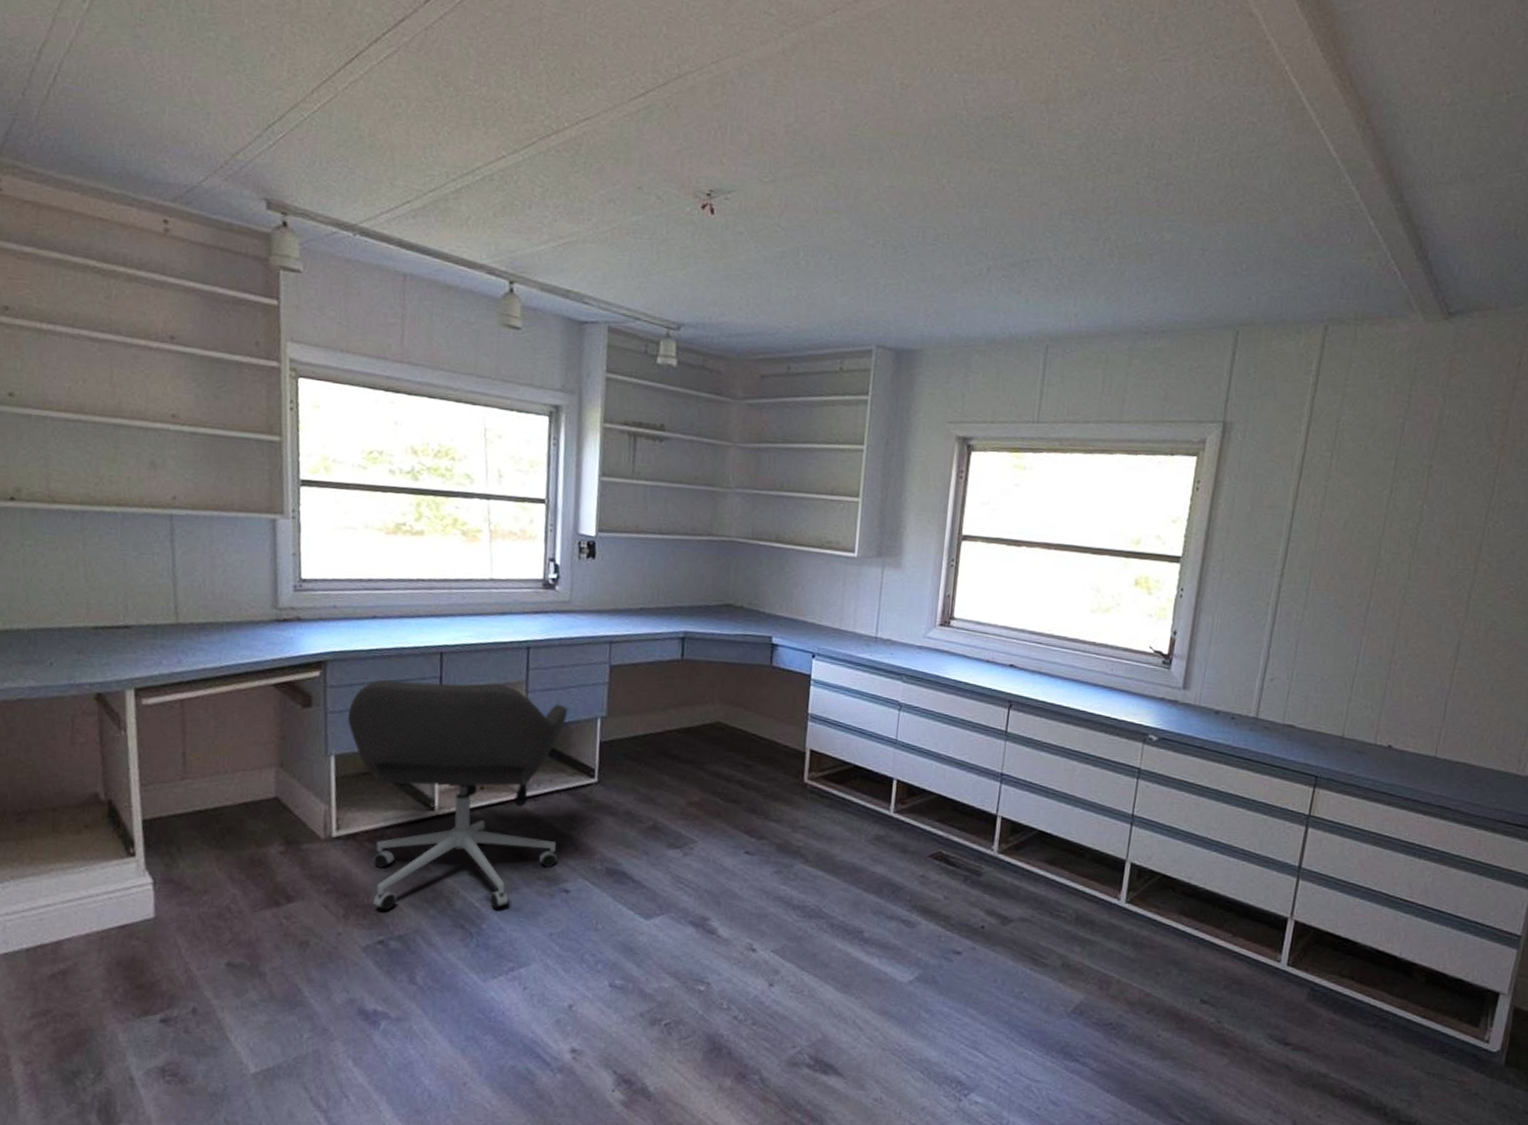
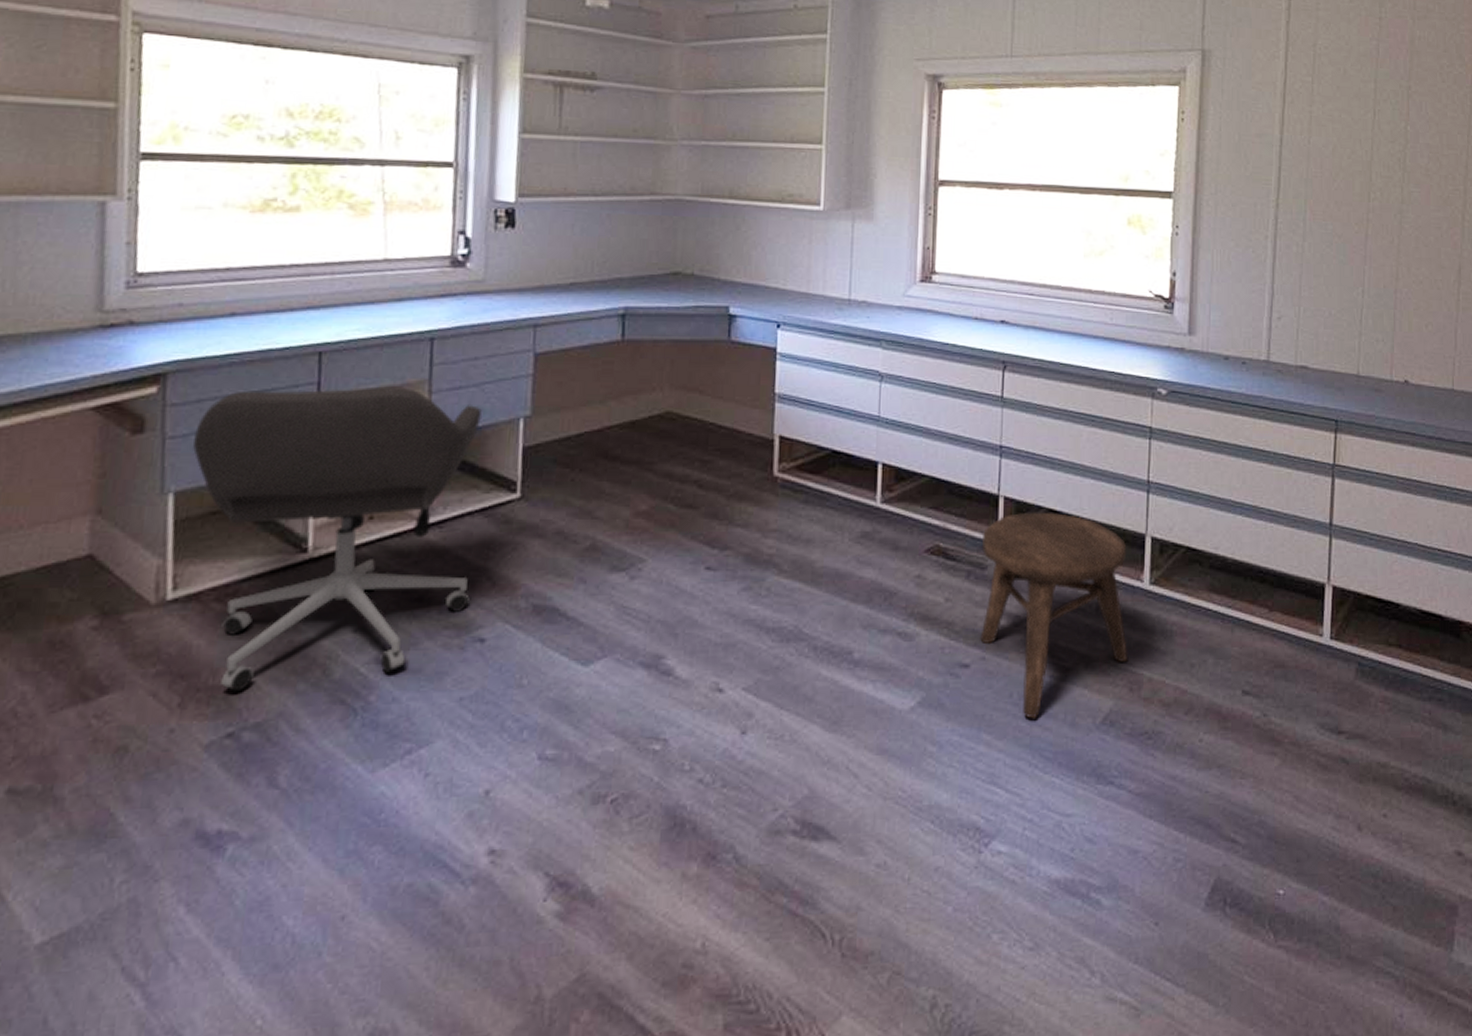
stool: none [972,832,1108,1002] -> present [980,512,1129,719]

